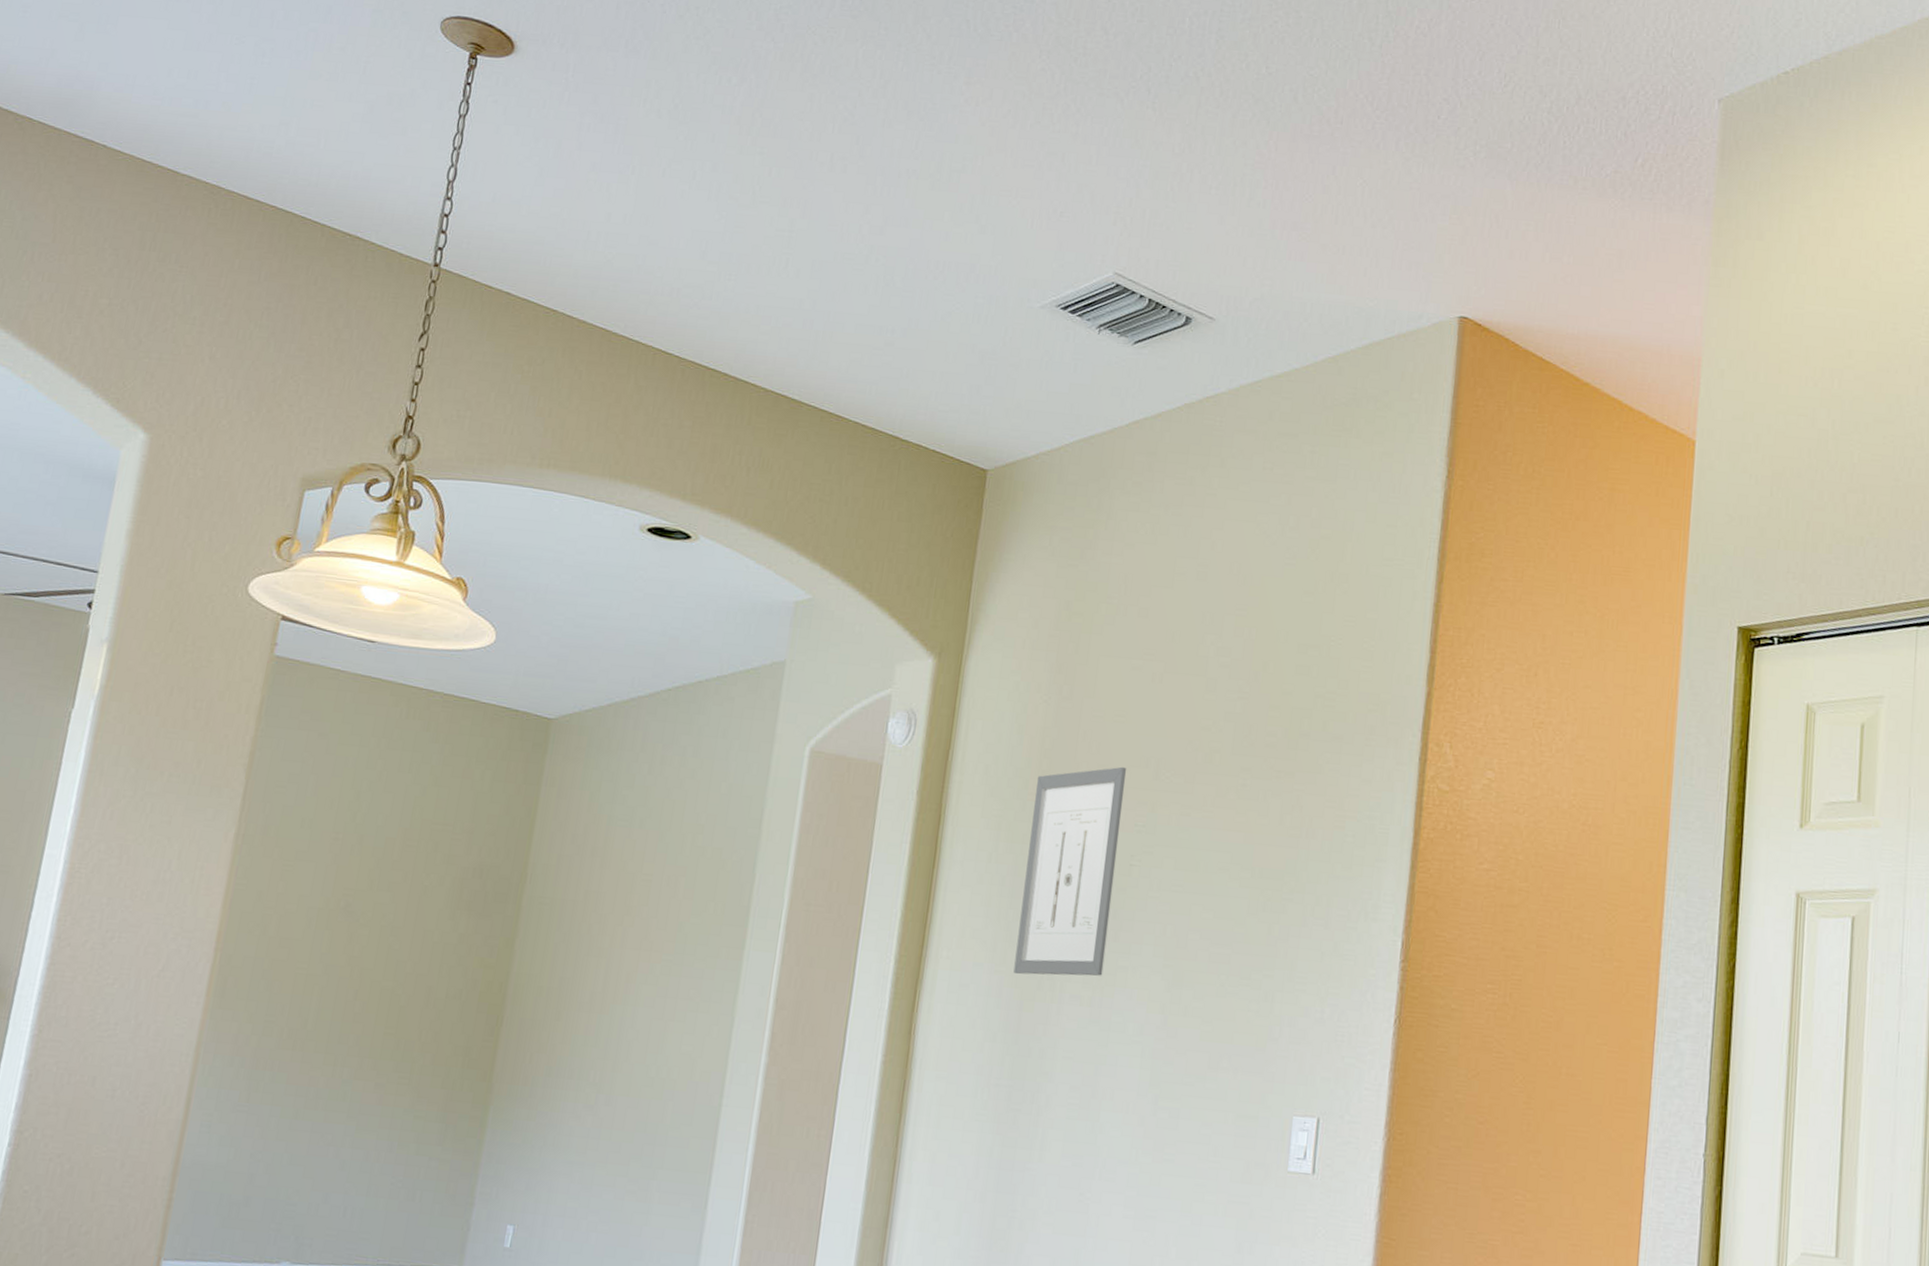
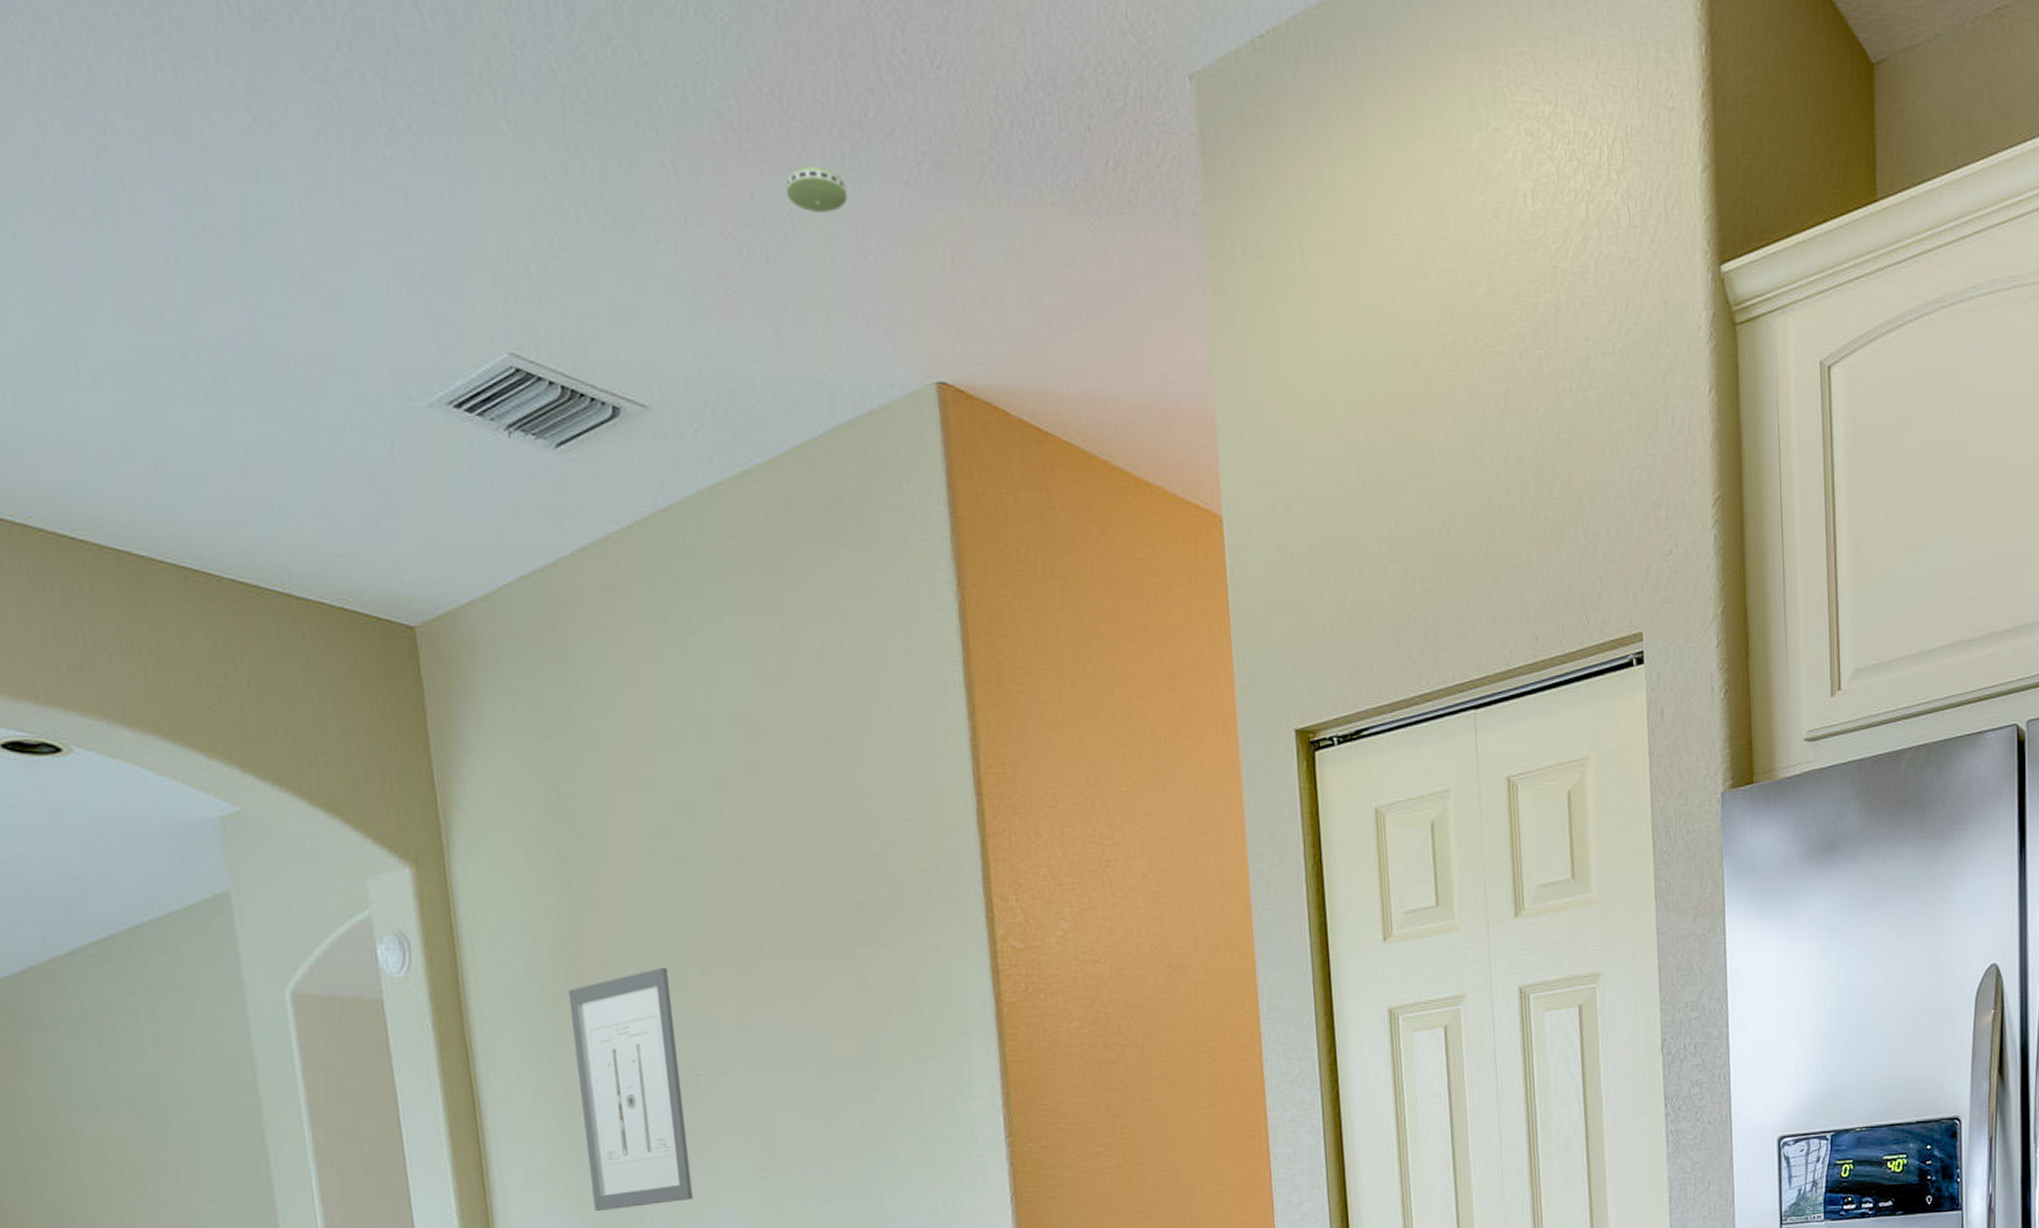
smoke detector: none [1362,151,1413,185] -> present [786,166,848,213]

